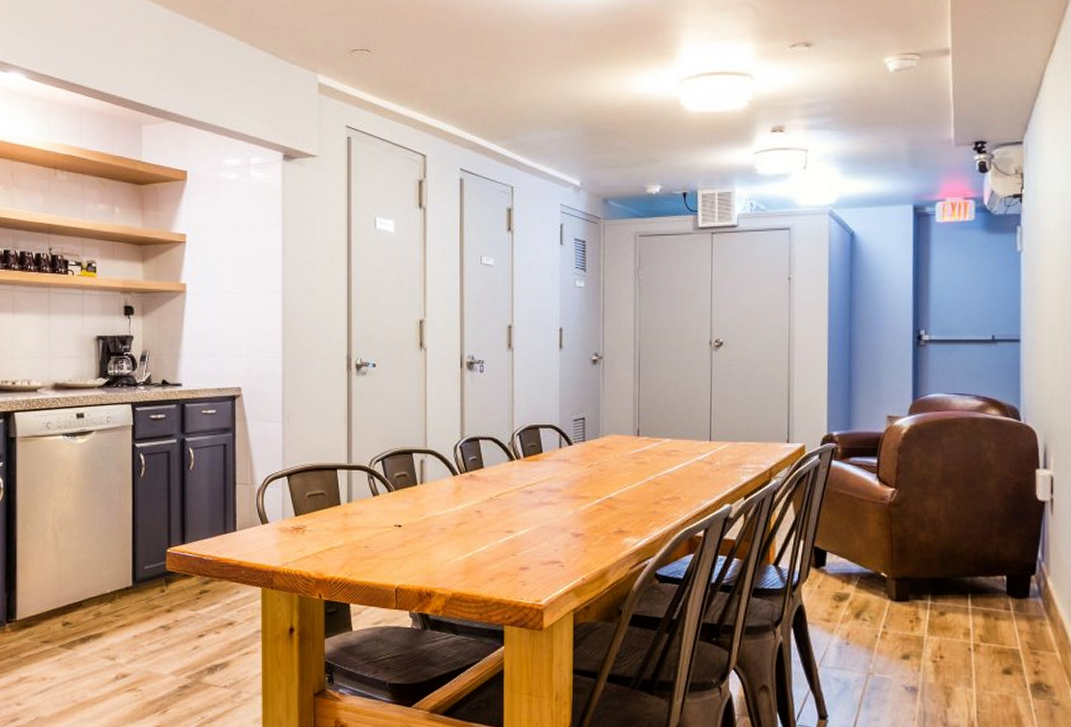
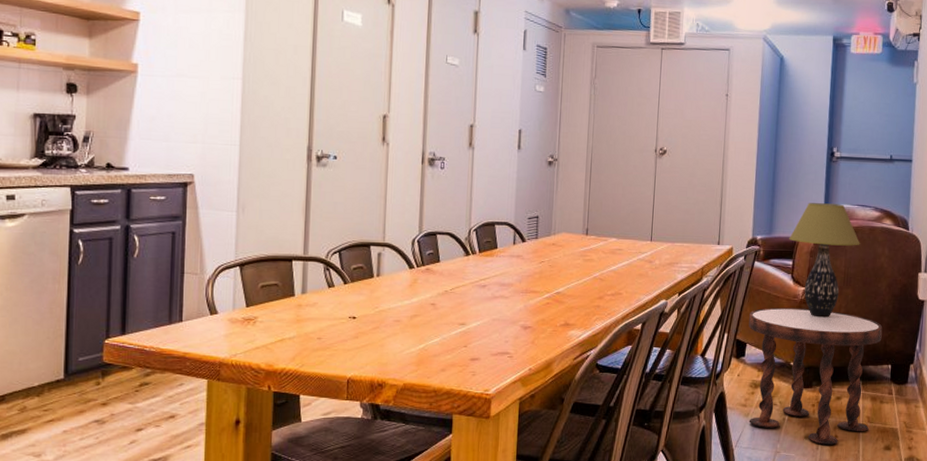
side table: none [828,511,993,666] -> present [748,307,883,445]
table lamp: none [871,393,960,522] -> present [789,203,860,318]

